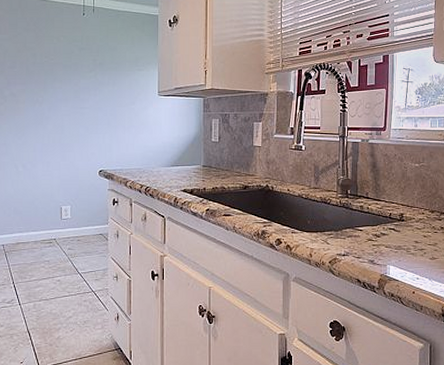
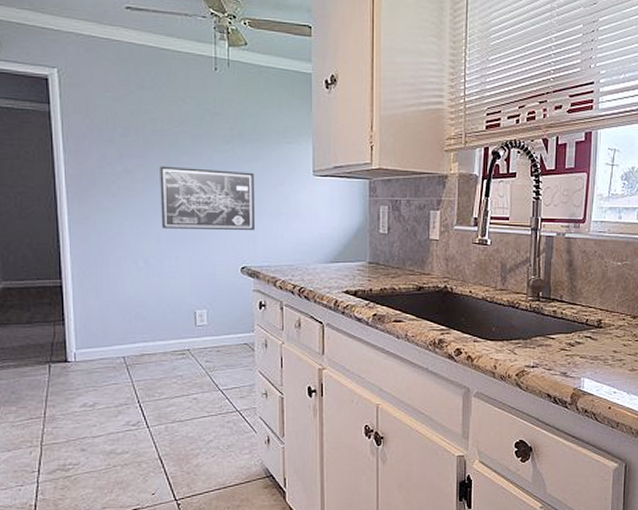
wall art: none [37,90,112,141] -> present [160,166,256,231]

